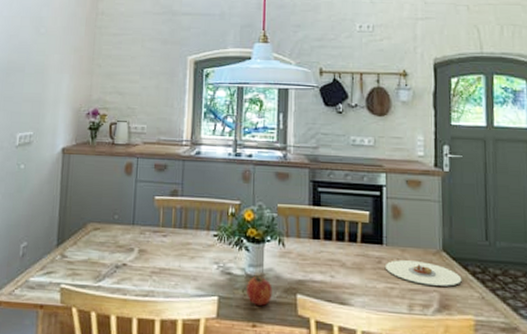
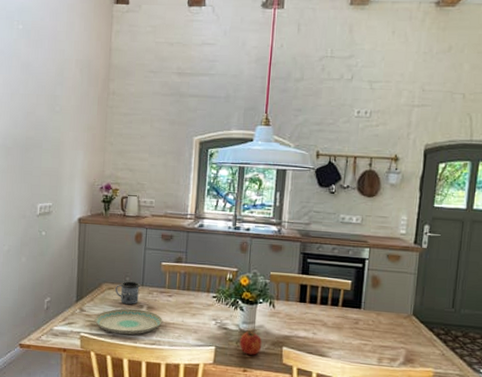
plate: none [77,252,157,285] -> present [94,308,163,335]
mug: none [102,220,131,248] -> present [116,281,141,305]
plate: present [385,260,462,286] -> none [361,321,427,345]

